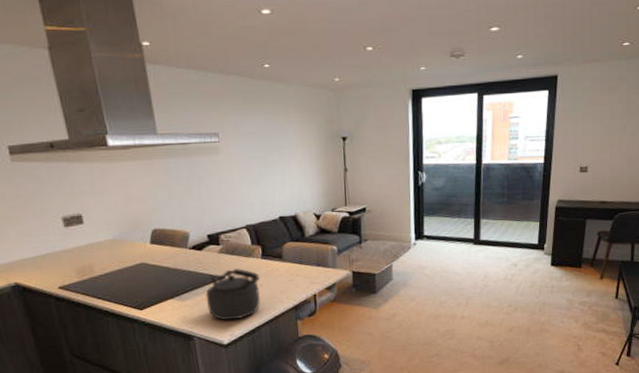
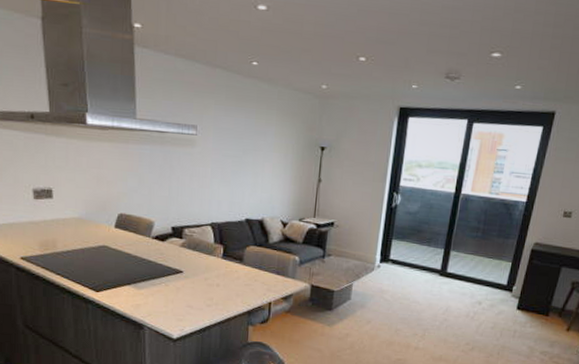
kettle: present [205,269,261,321] -> none [161,264,217,316]

